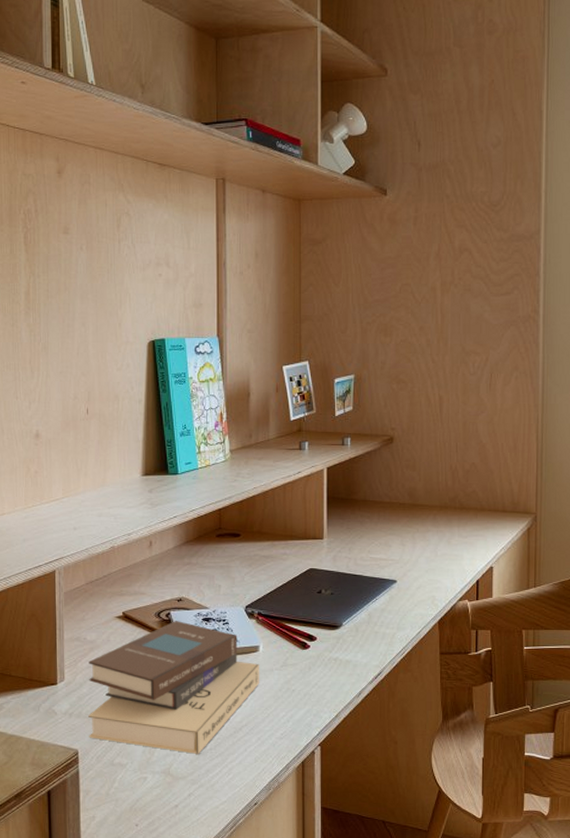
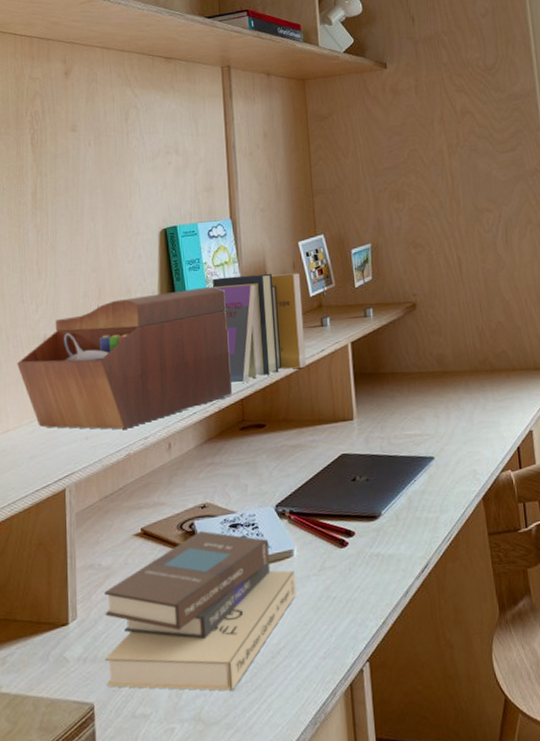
sewing box: none [11,400,212,524] -> present [17,286,233,430]
books: none [196,393,283,494] -> present [212,273,307,383]

